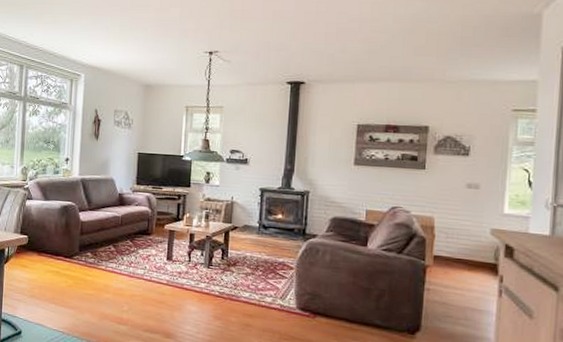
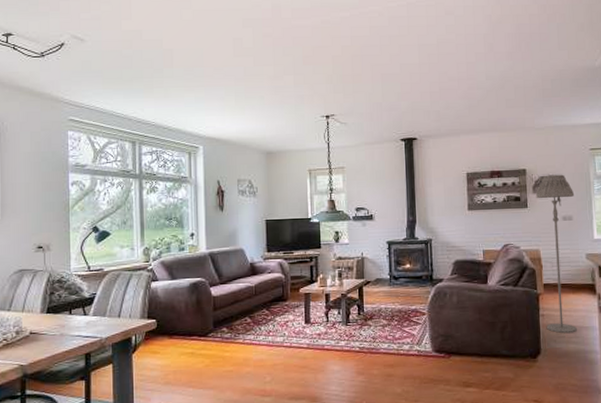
floor lamp: none [430,135,486,315] -> present [535,174,578,334]

